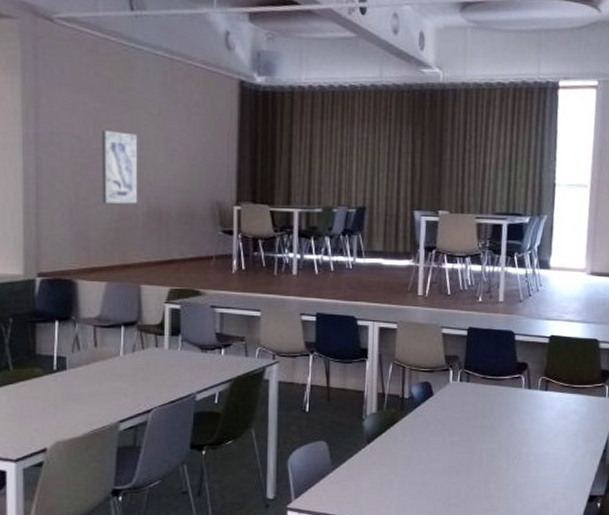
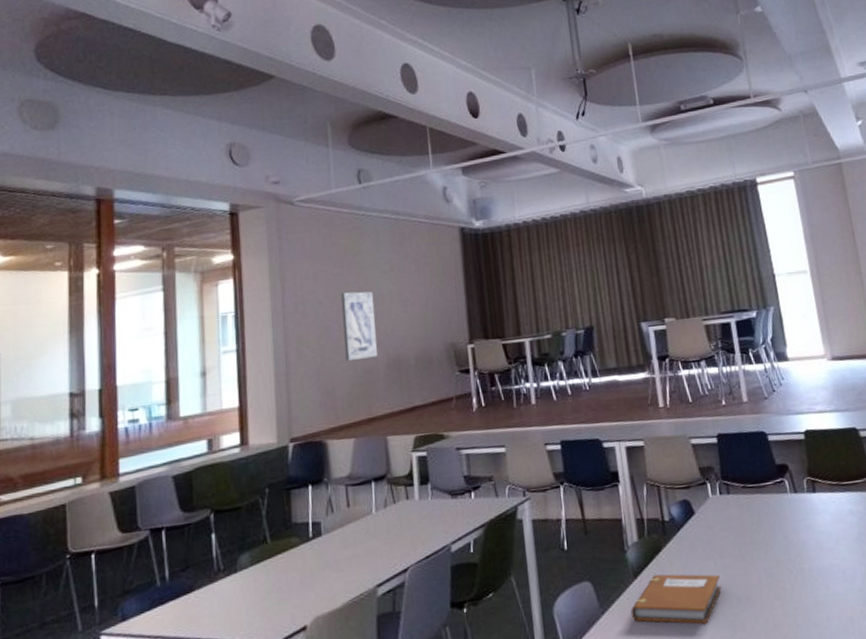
notebook: none [359,442,446,488] -> present [631,574,721,624]

